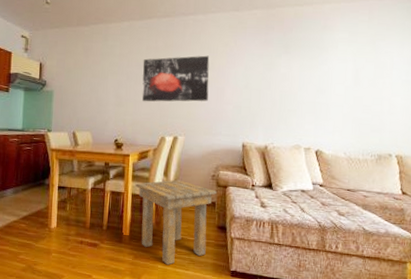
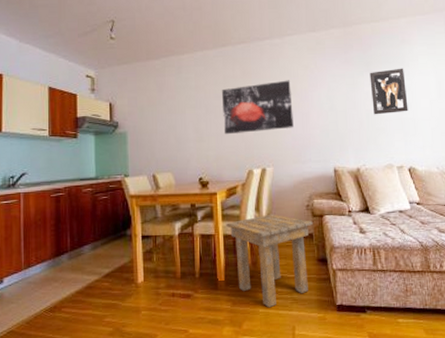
wall art: none [287,53,323,97] -> present [369,68,408,115]

